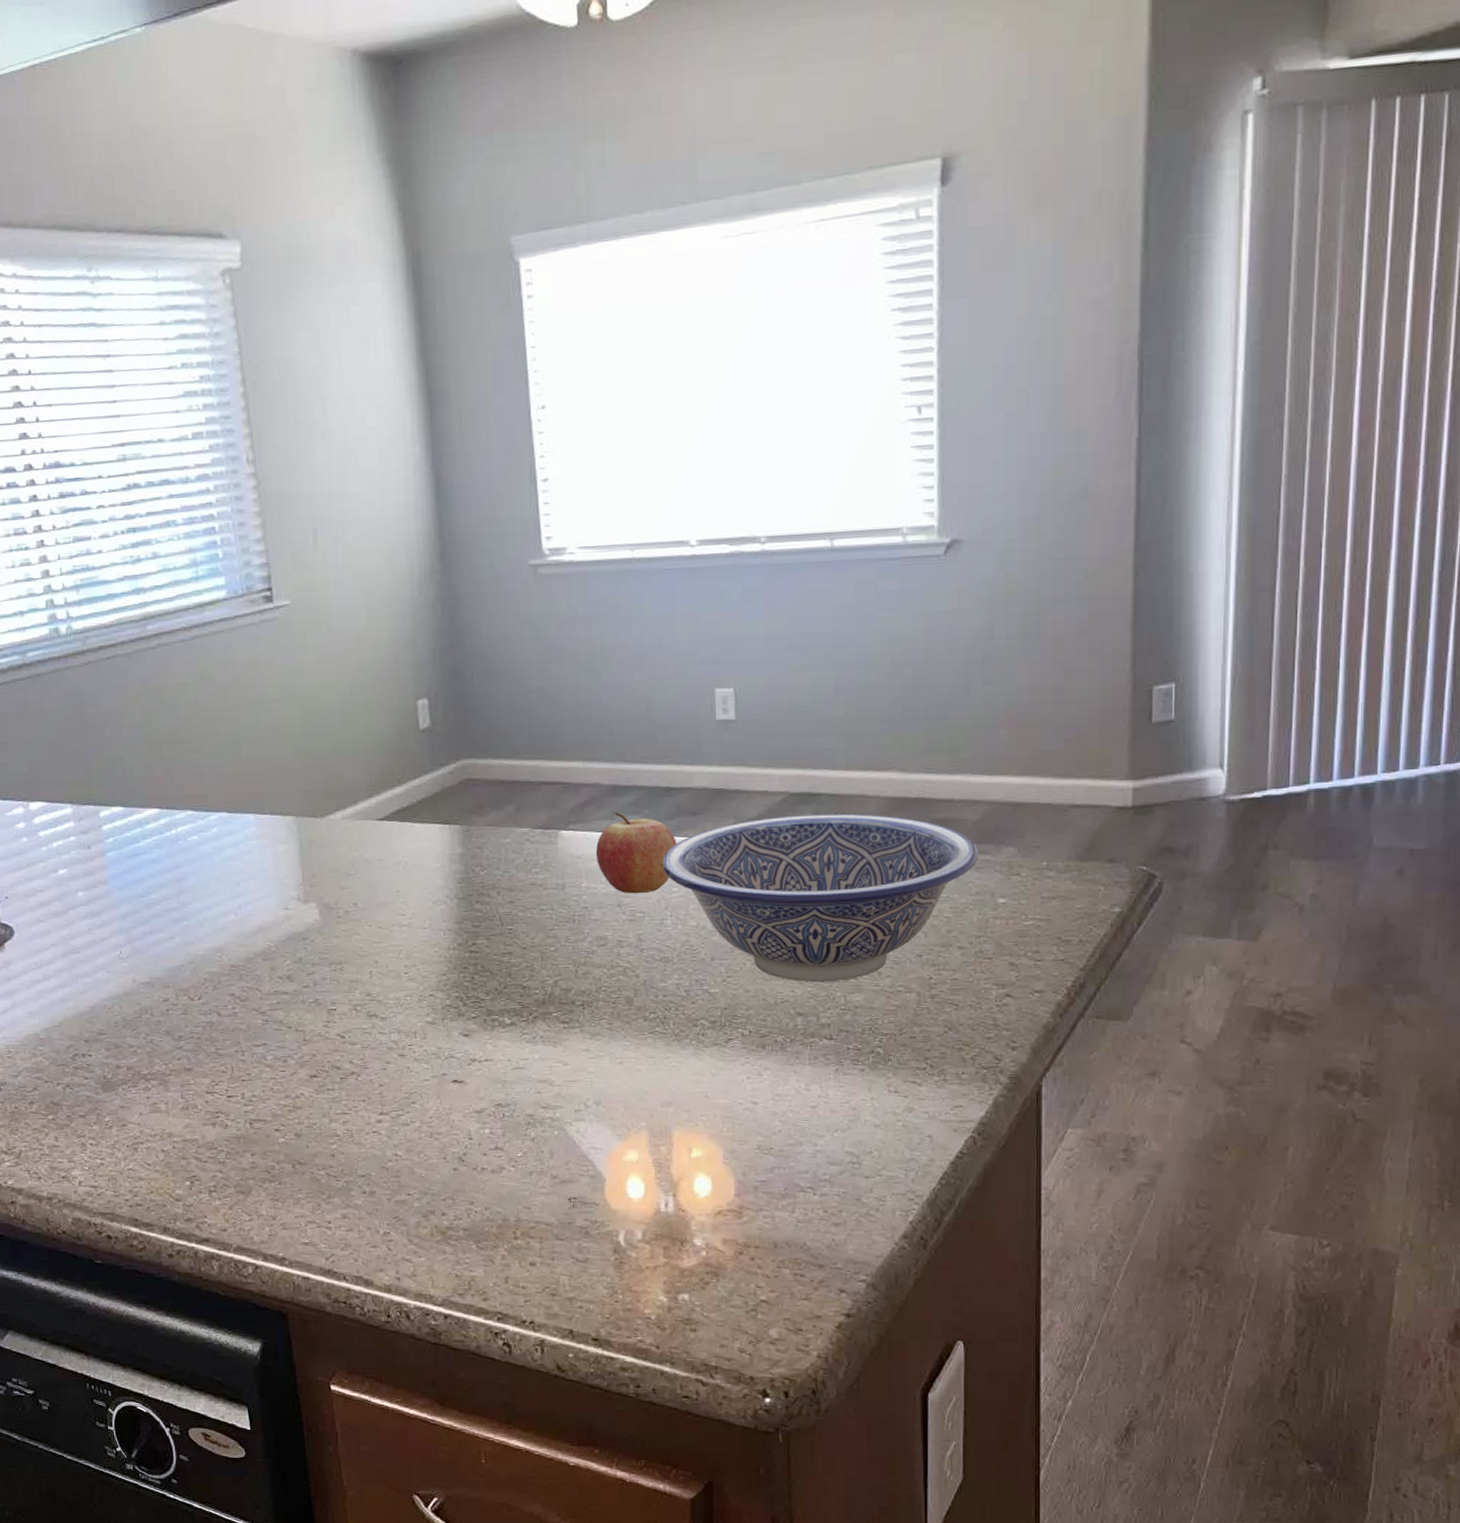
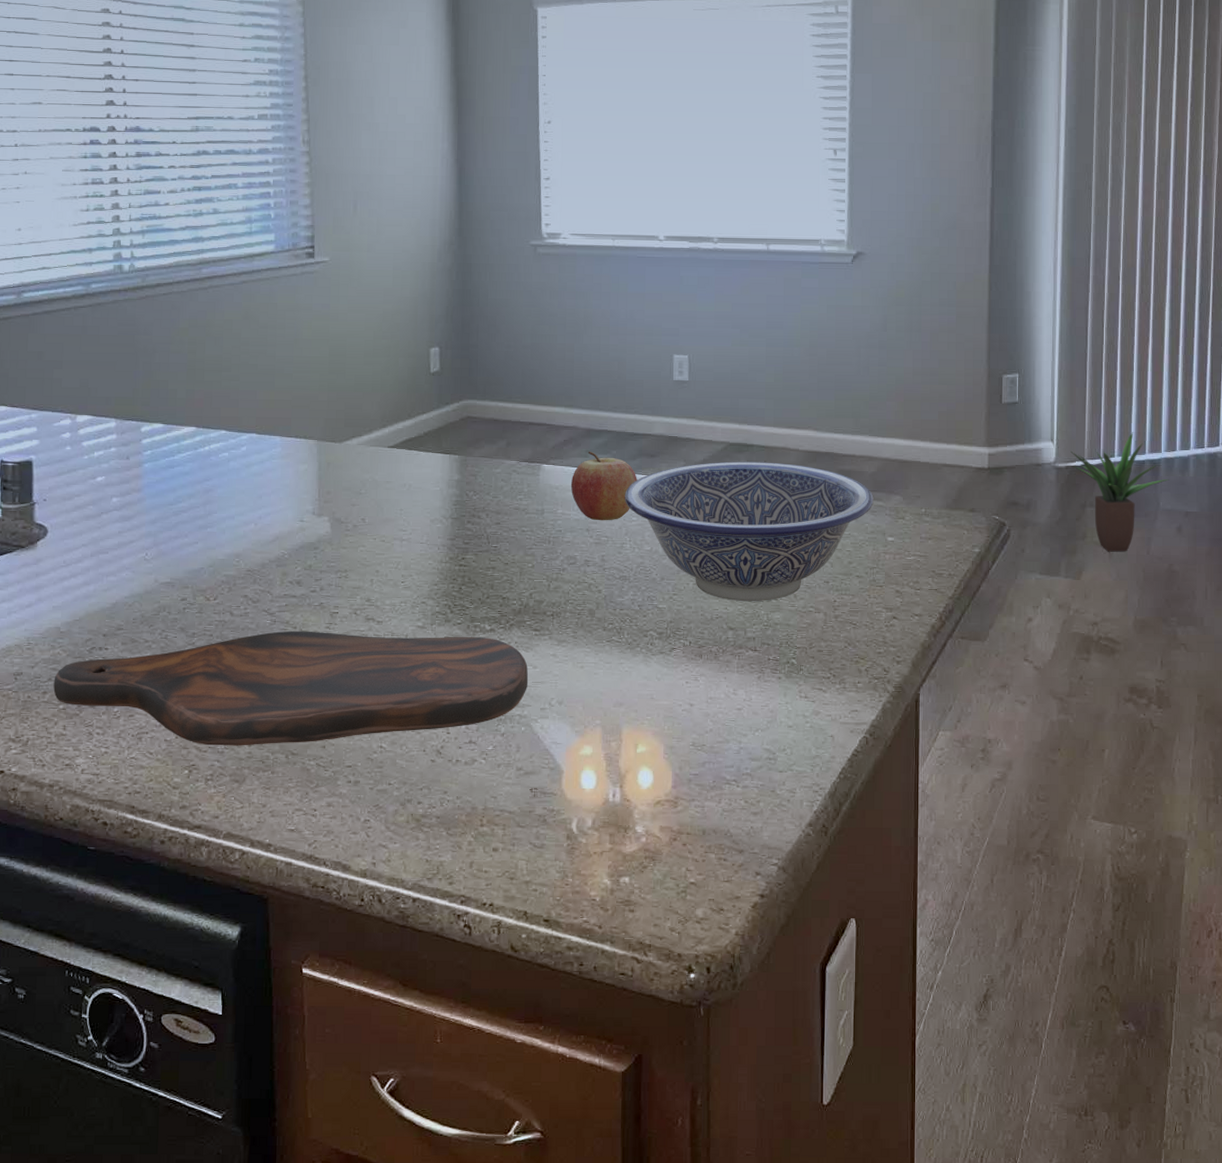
cutting board: none [39,1030,559,1156] -> present [53,630,529,746]
potted plant: none [1247,749,1388,905] -> present [1071,432,1169,552]

